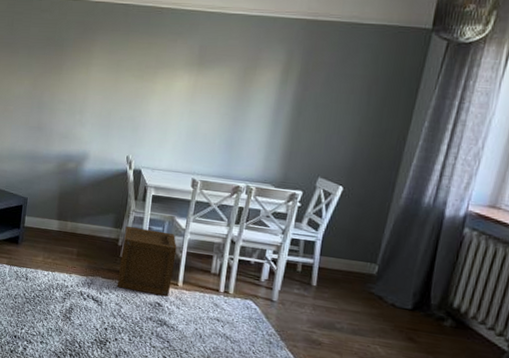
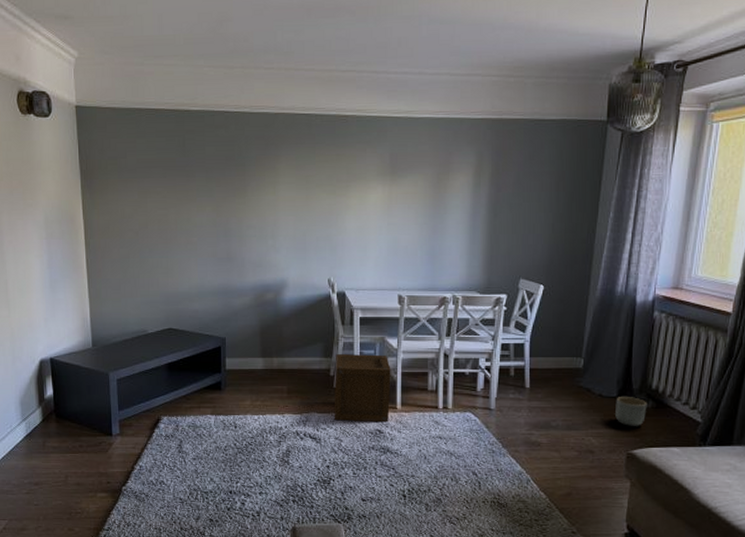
planter: none [407,310,446,343] -> present [615,397,647,426]

